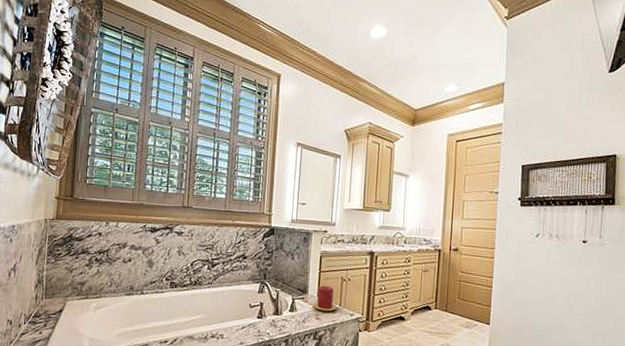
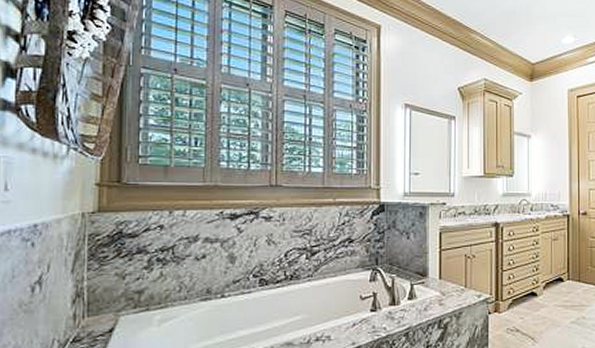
candle: present [312,285,337,312] -> none [434,266,462,295]

